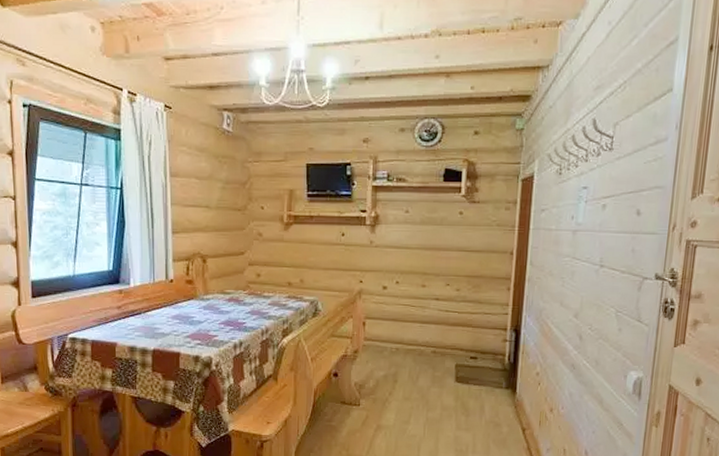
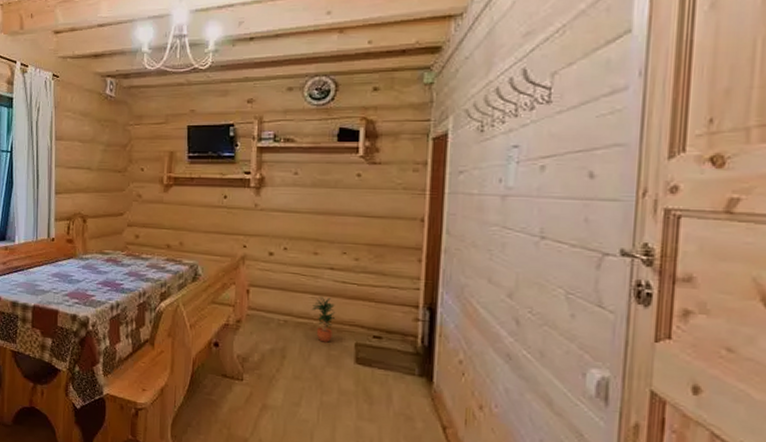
potted plant: none [419,324,440,366] -> present [311,296,336,343]

